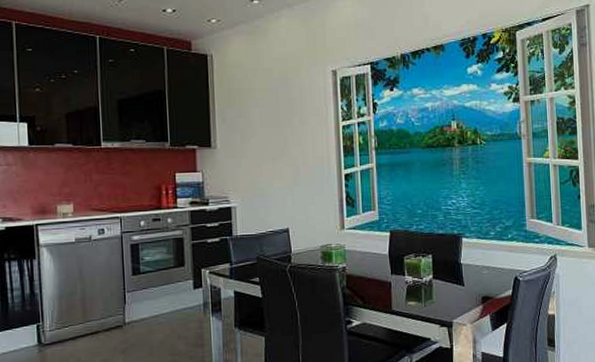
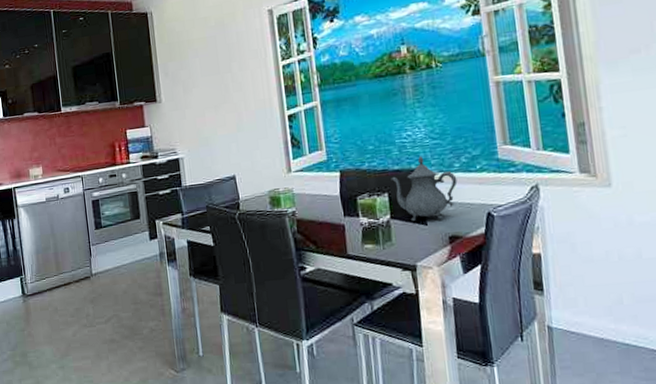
teapot: none [435,223,492,282] -> present [390,156,458,222]

